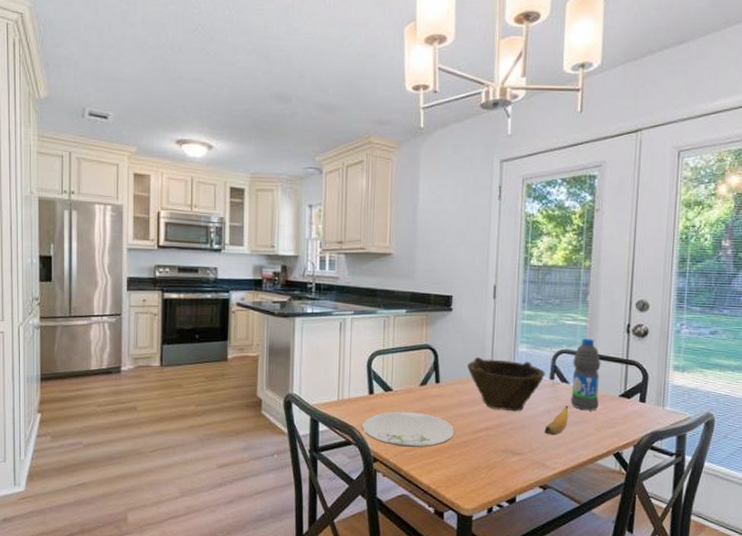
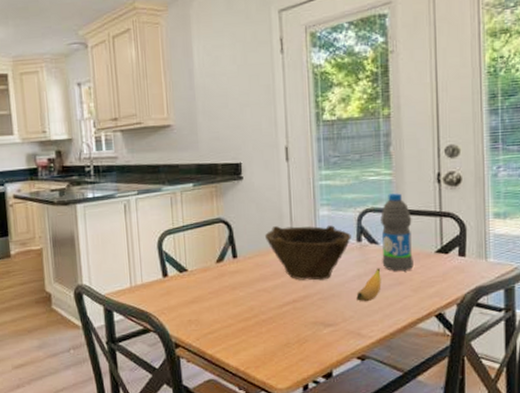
plate: present [362,411,455,447] -> none [159,291,259,329]

